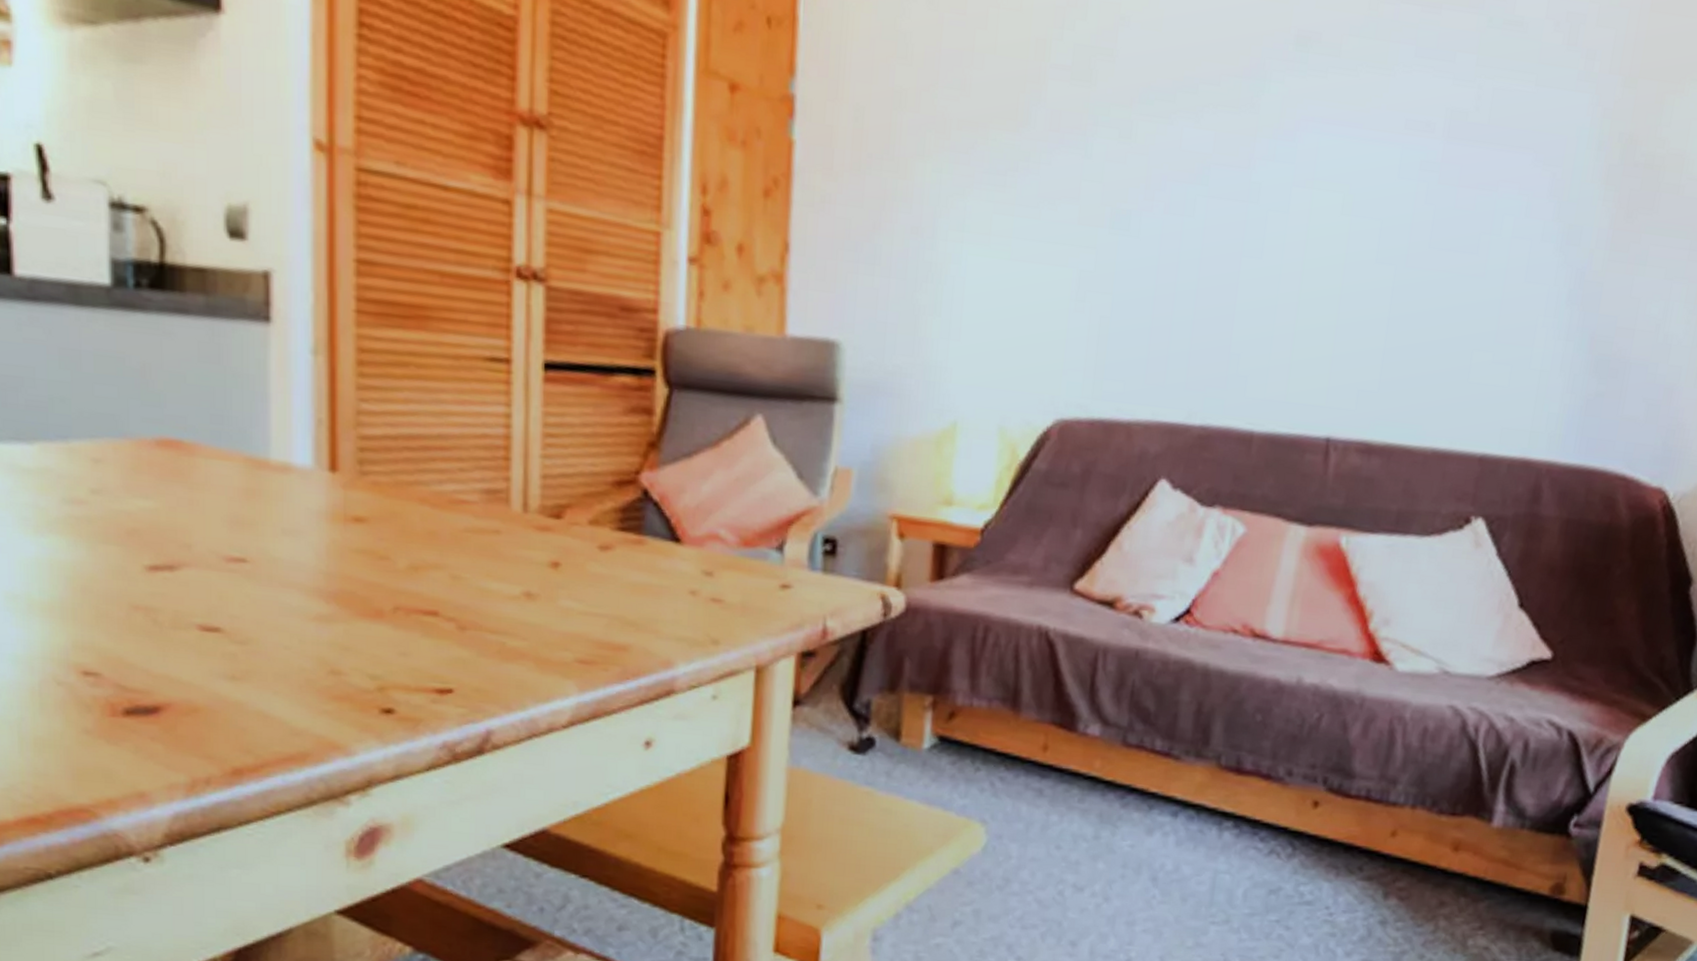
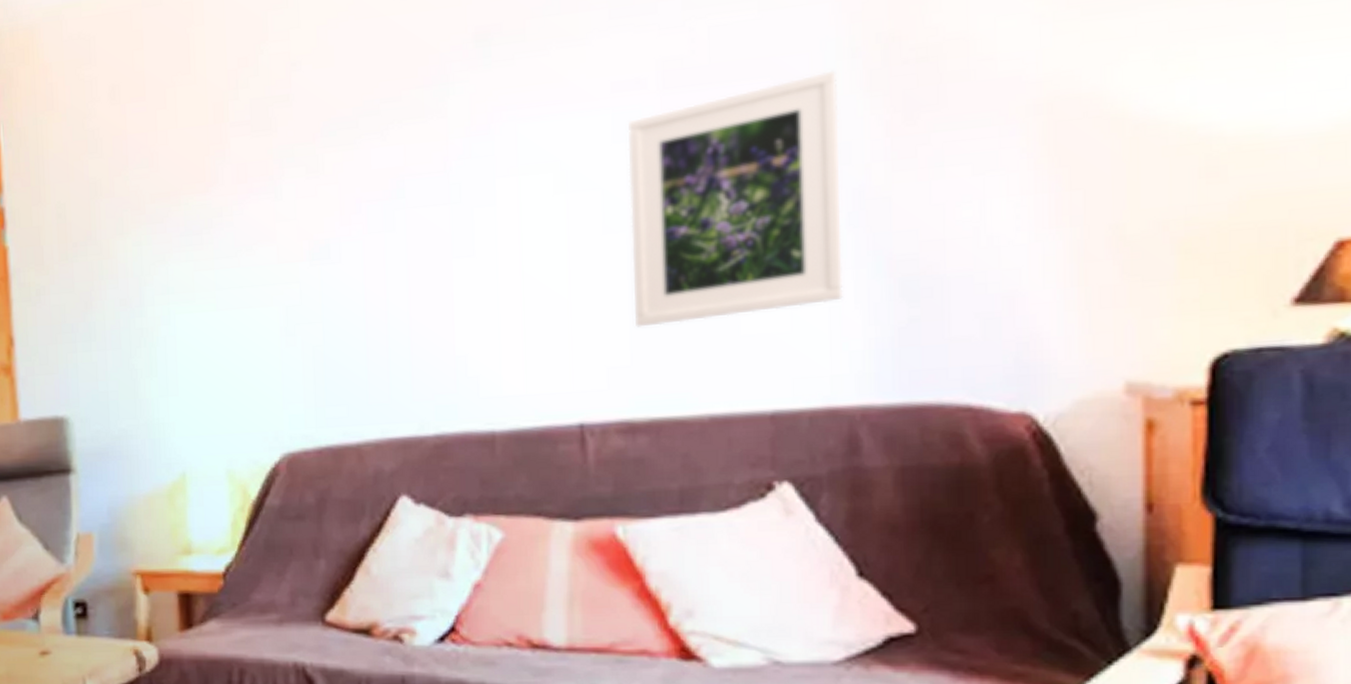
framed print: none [1388,156,1584,367] -> present [627,70,843,327]

